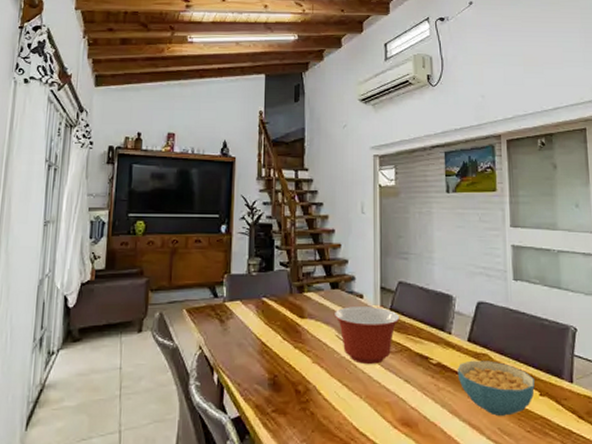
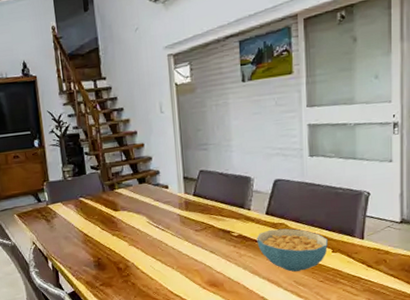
mixing bowl: present [333,307,400,364] -> none [143,194,203,242]

